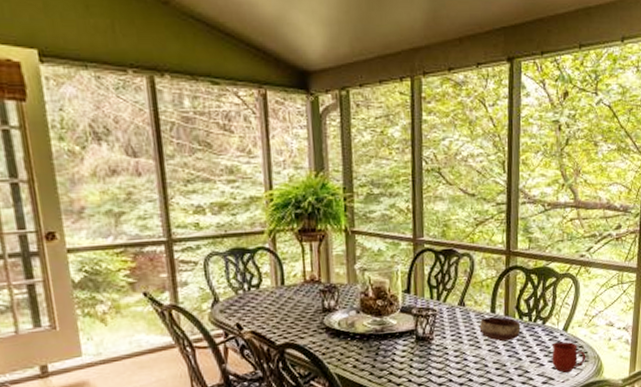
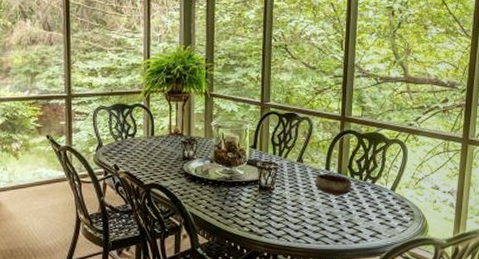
mug: present [552,341,586,373] -> none [380,200,412,228]

